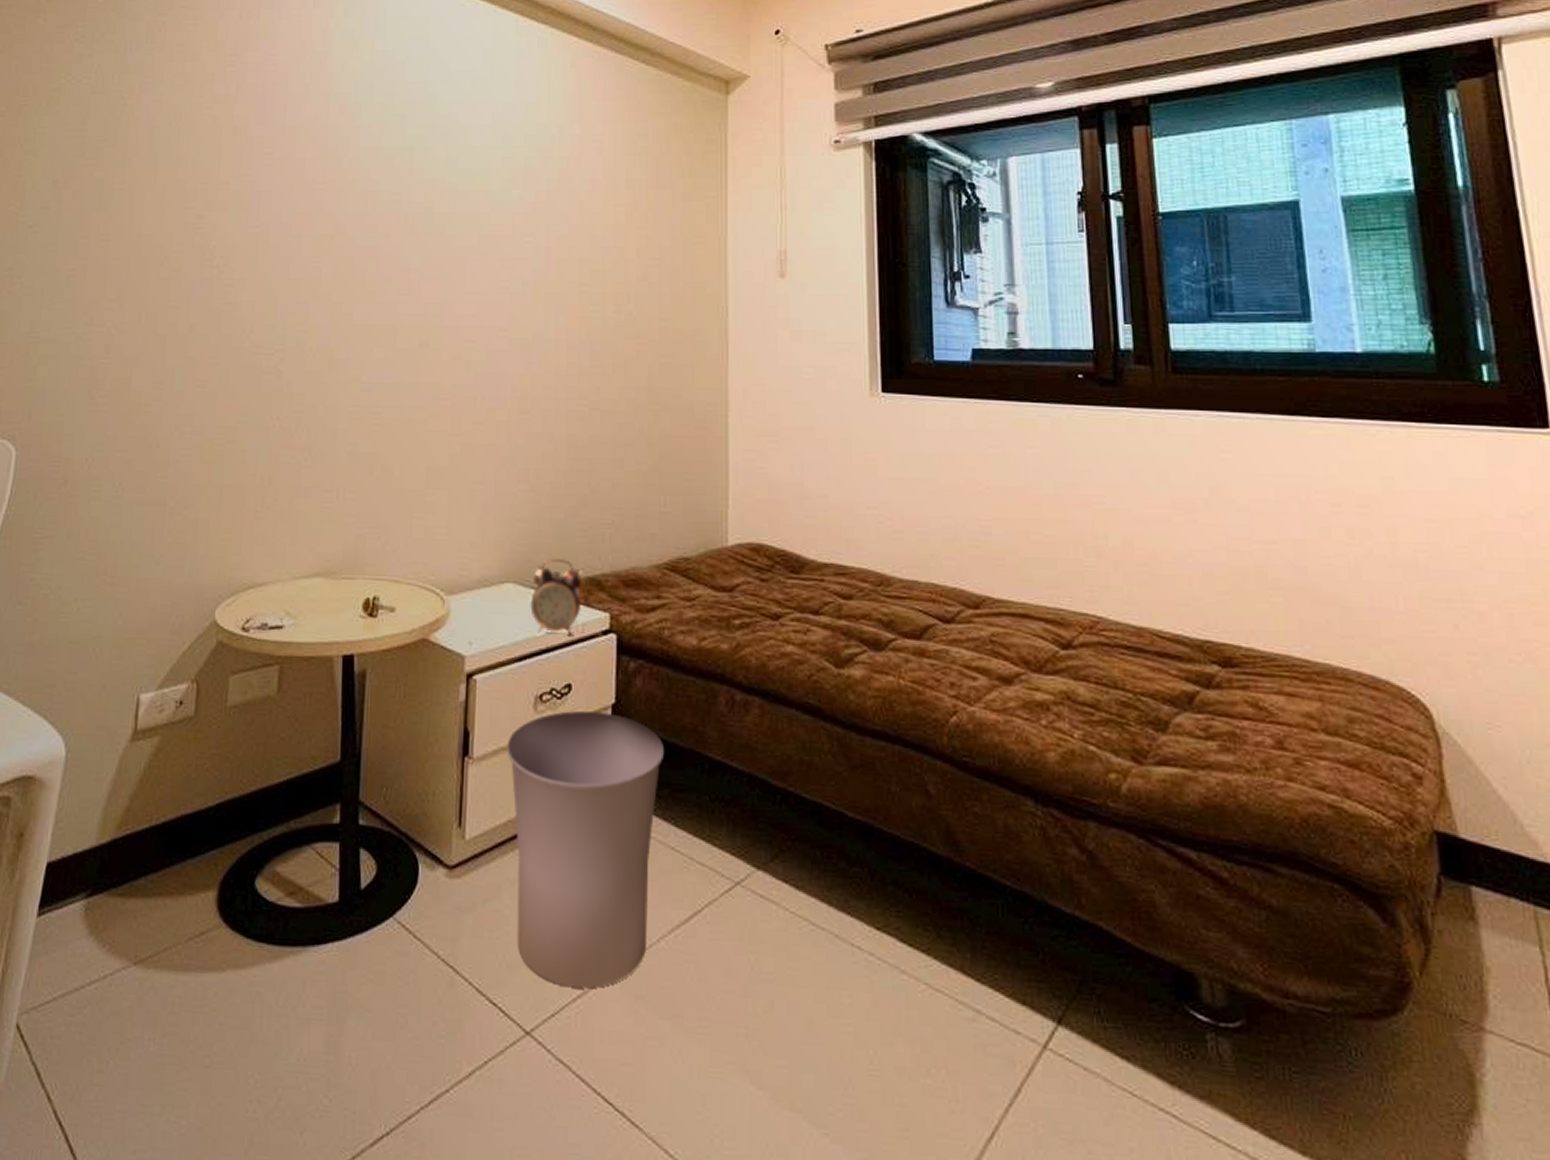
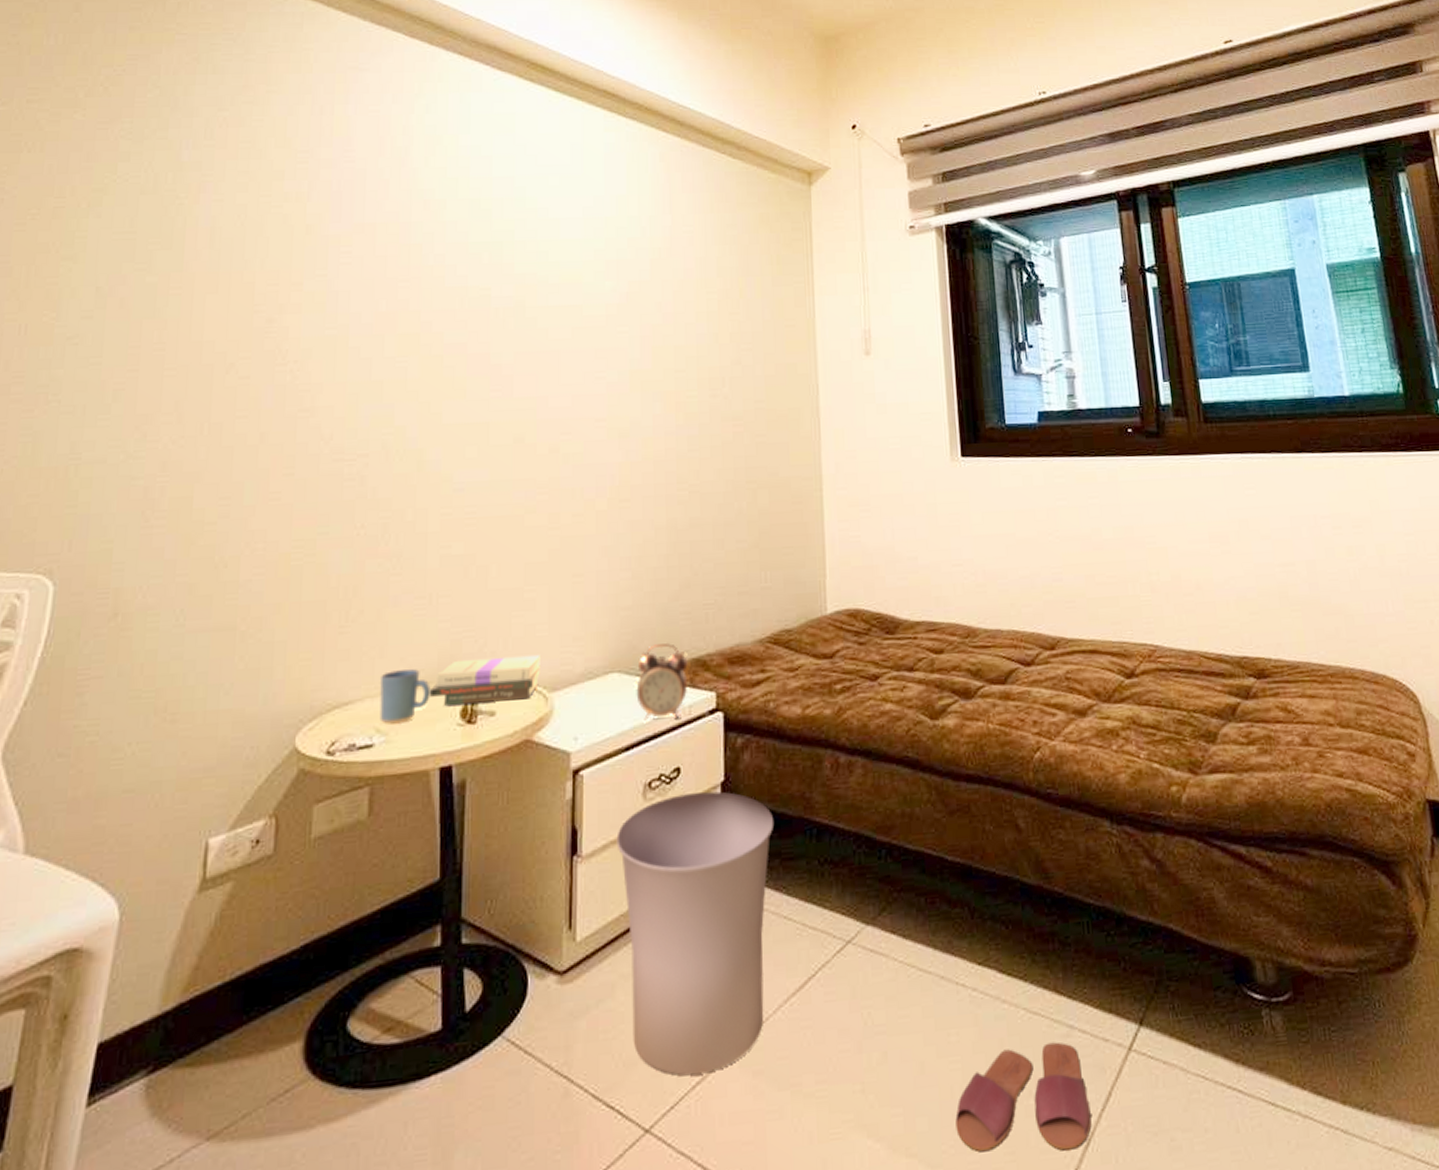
mug: none [289,558,336,608] -> present [379,669,431,723]
books: none [336,555,439,600] -> present [430,654,540,705]
slippers: none [844,1022,996,1140] -> present [955,1042,1092,1152]

